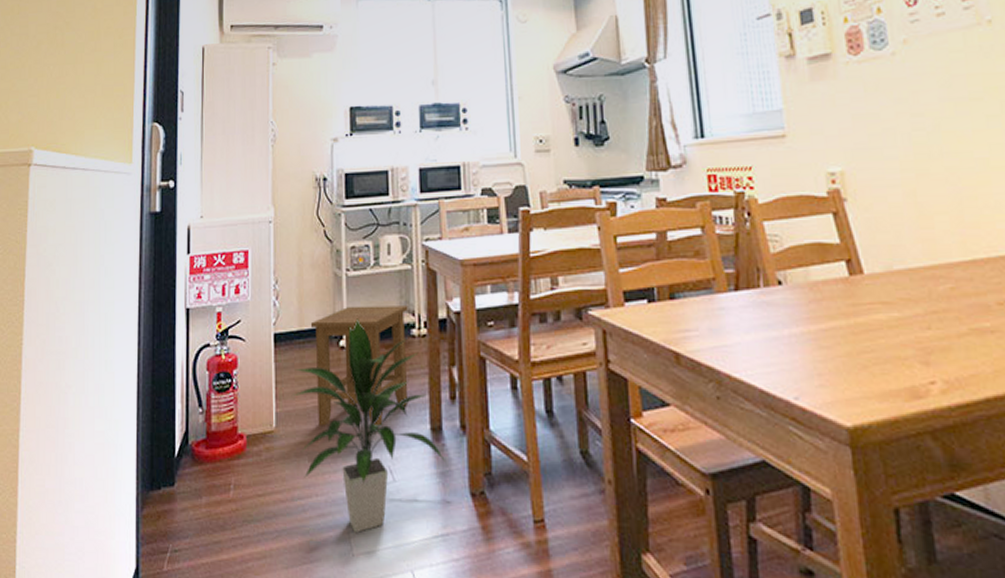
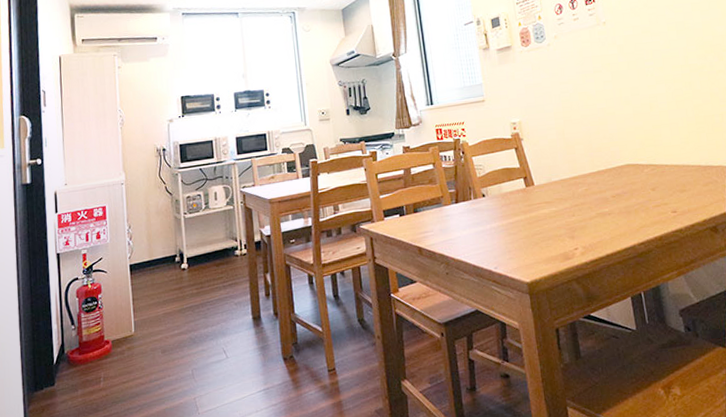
indoor plant: present [292,318,445,533] -> none [146,247,264,398]
stool: present [310,306,408,427] -> none [158,235,235,327]

